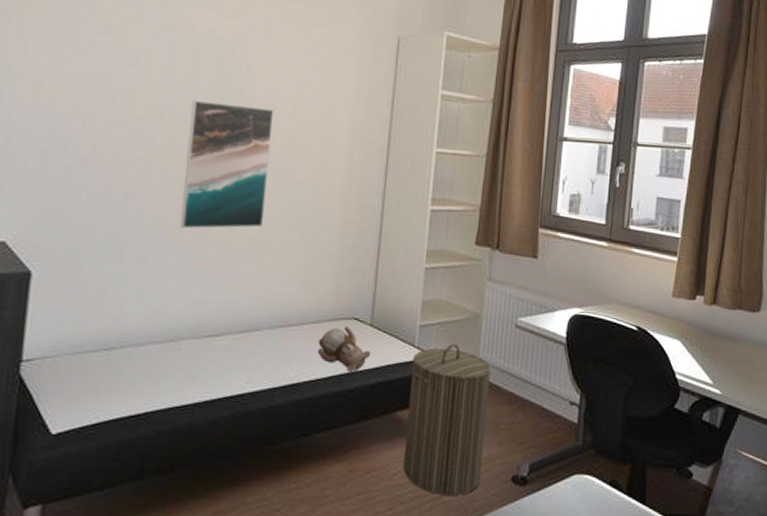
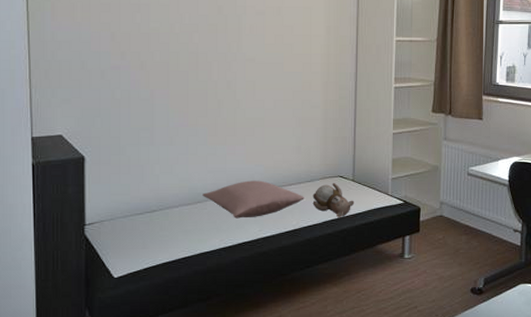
pillow: none [177,316,308,365] -> present [202,180,304,219]
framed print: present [180,99,274,229] -> none [196,12,263,115]
laundry hamper: present [402,343,491,496] -> none [385,190,450,306]

